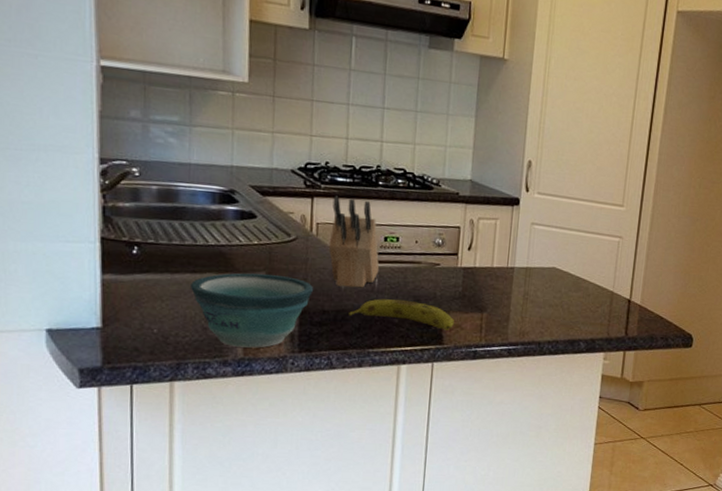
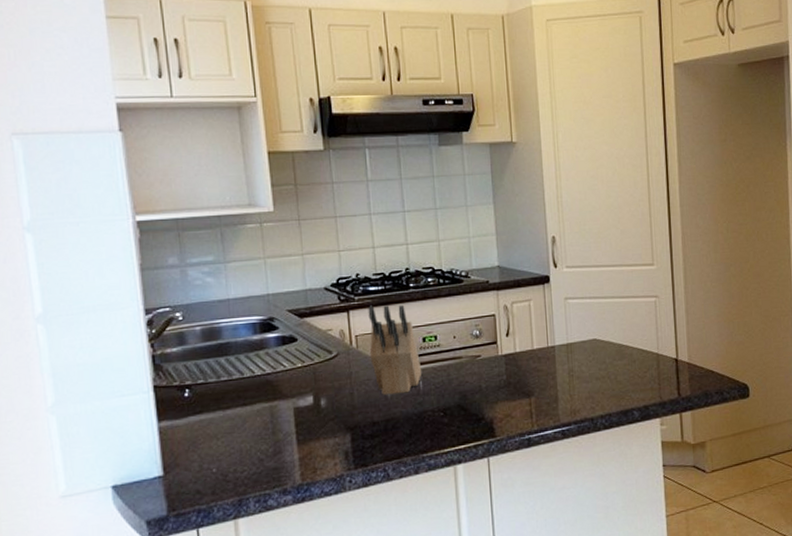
bowl: present [191,272,313,348] -> none [243,394,360,474]
fruit: present [347,299,454,330] -> none [397,397,503,424]

